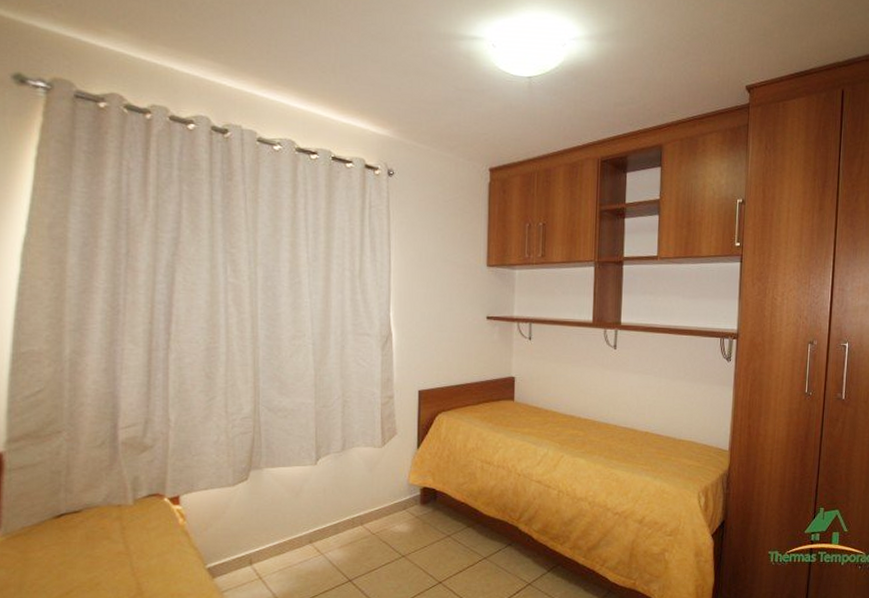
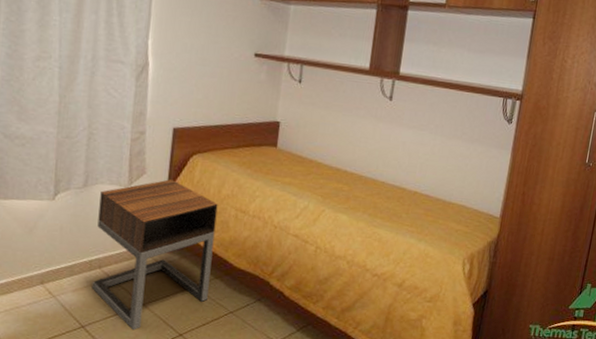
nightstand: none [356,438,465,581] -> present [92,179,218,331]

